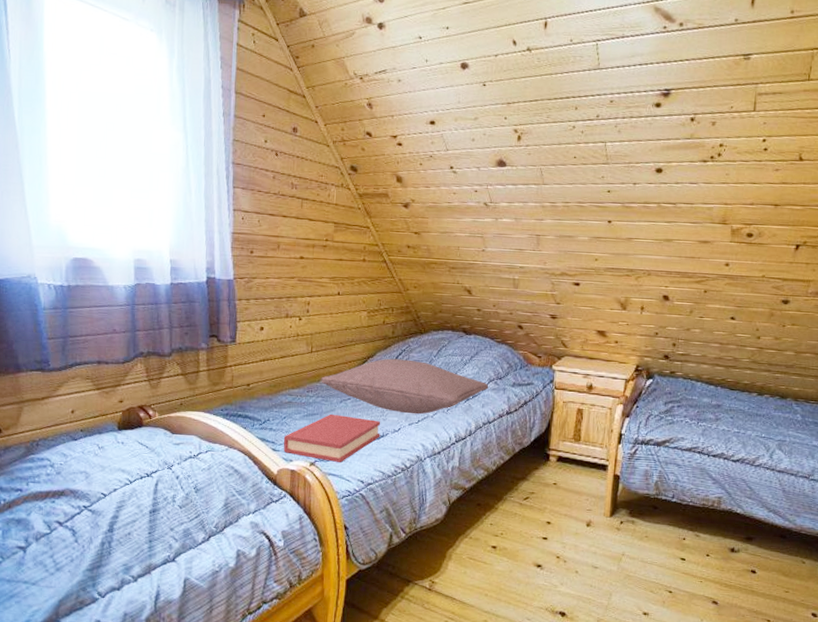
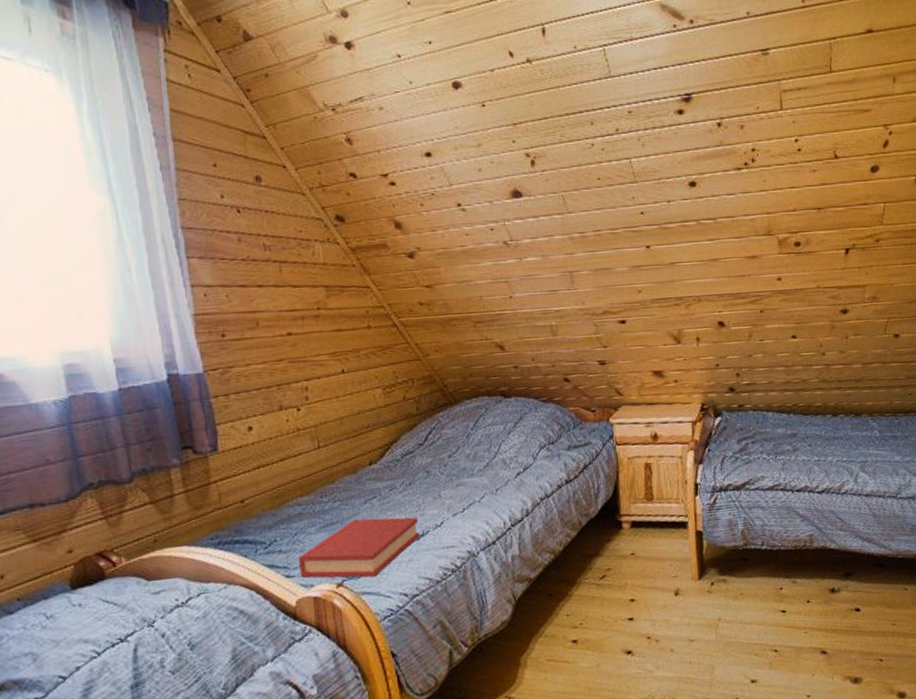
pillow: present [321,358,489,415] -> none [336,438,541,503]

